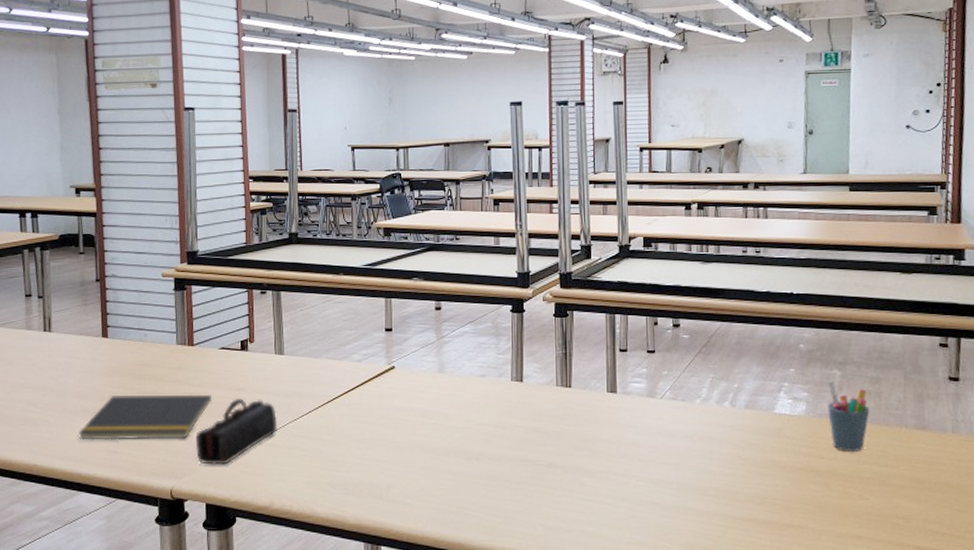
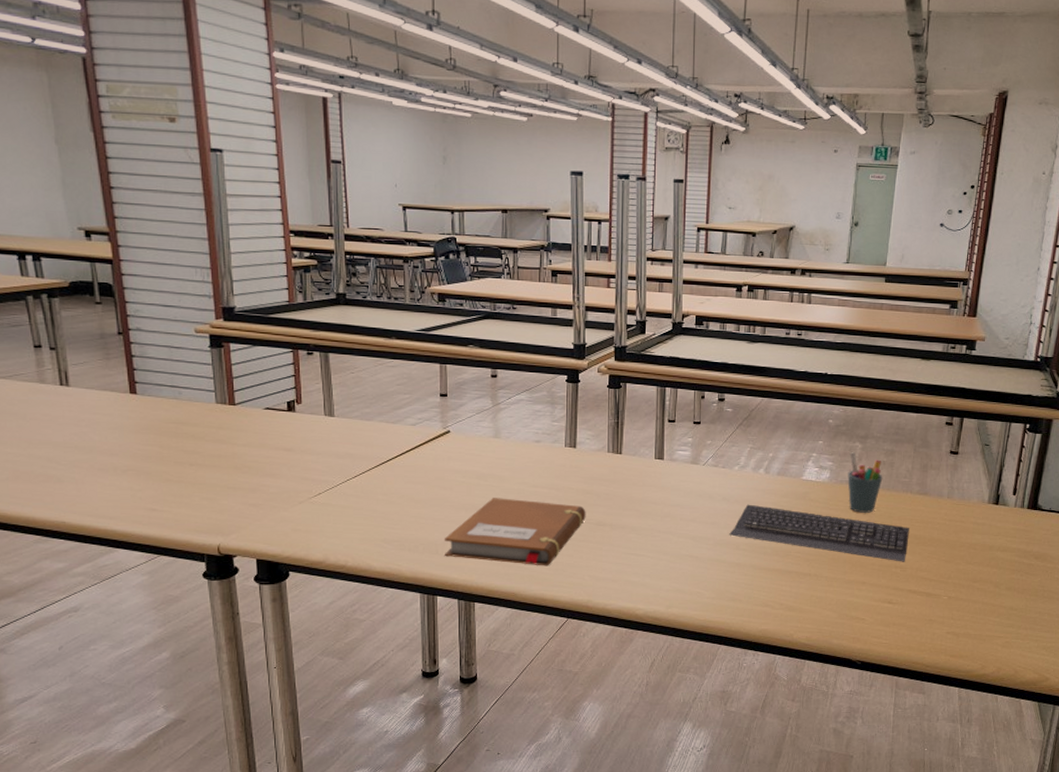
notepad: present [78,394,211,440] -> none [110,454,257,498]
pencil case: present [195,399,278,465] -> none [242,459,330,522]
notebook: none [388,437,536,514] -> present [444,498,586,566]
keyboard: none [694,442,910,512] -> present [729,504,909,562]

